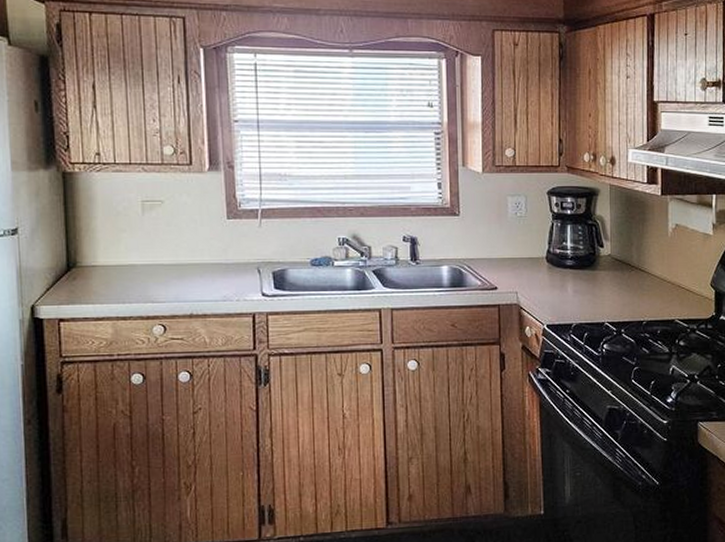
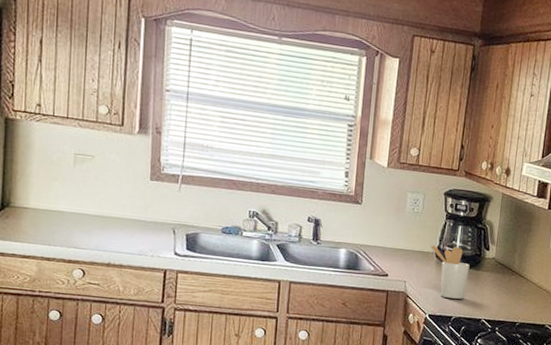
utensil holder: none [539,248,585,304] -> present [430,245,470,299]

